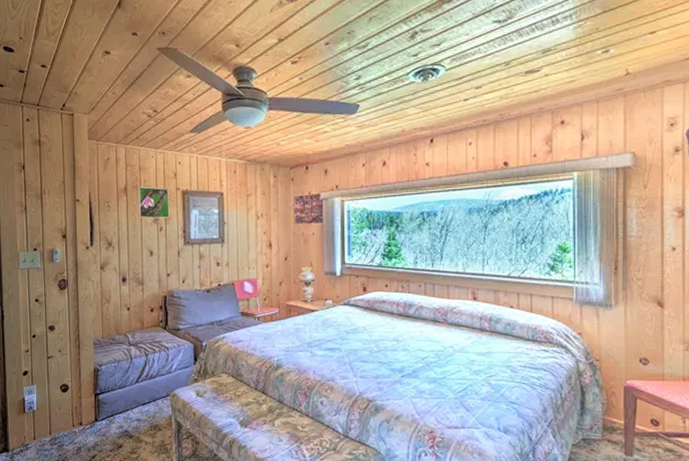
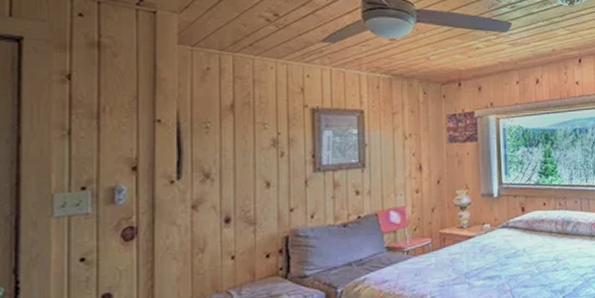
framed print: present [137,186,170,219] -> none [250,103,294,142]

